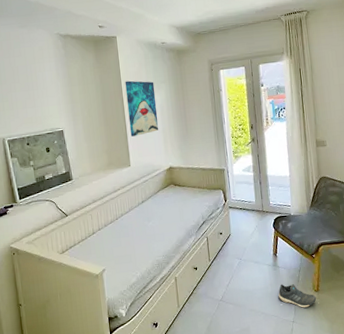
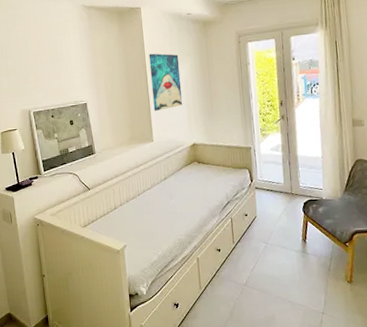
shoe: present [278,283,317,308] -> none [307,272,350,299]

